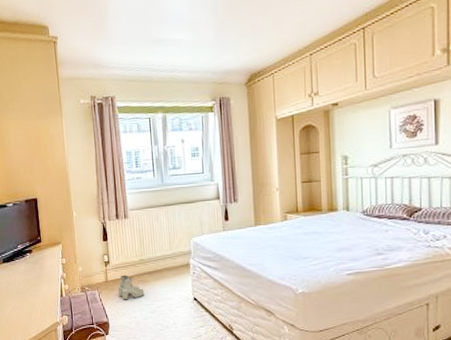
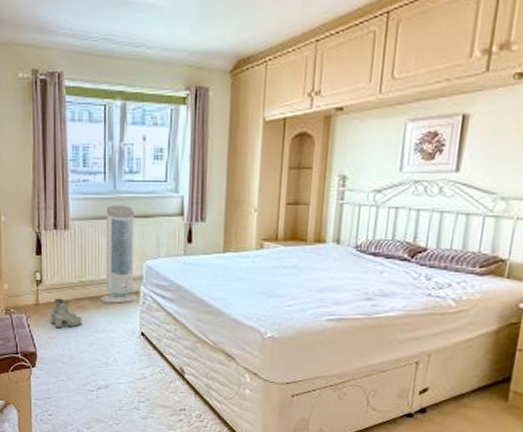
air purifier: none [157,195,189,276] -> present [99,205,139,303]

